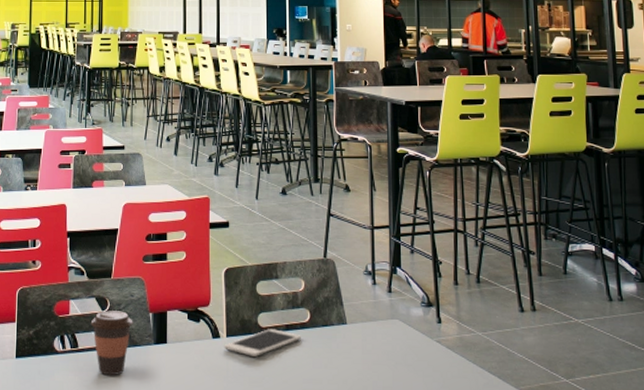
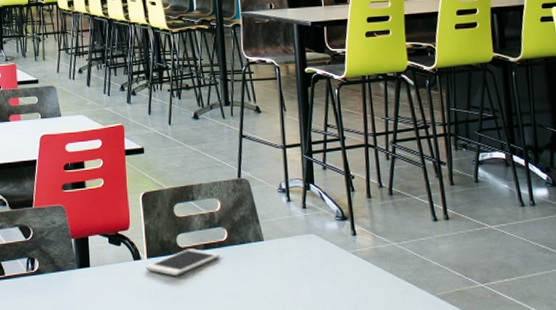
coffee cup: present [90,310,133,376] -> none [15,238,56,301]

